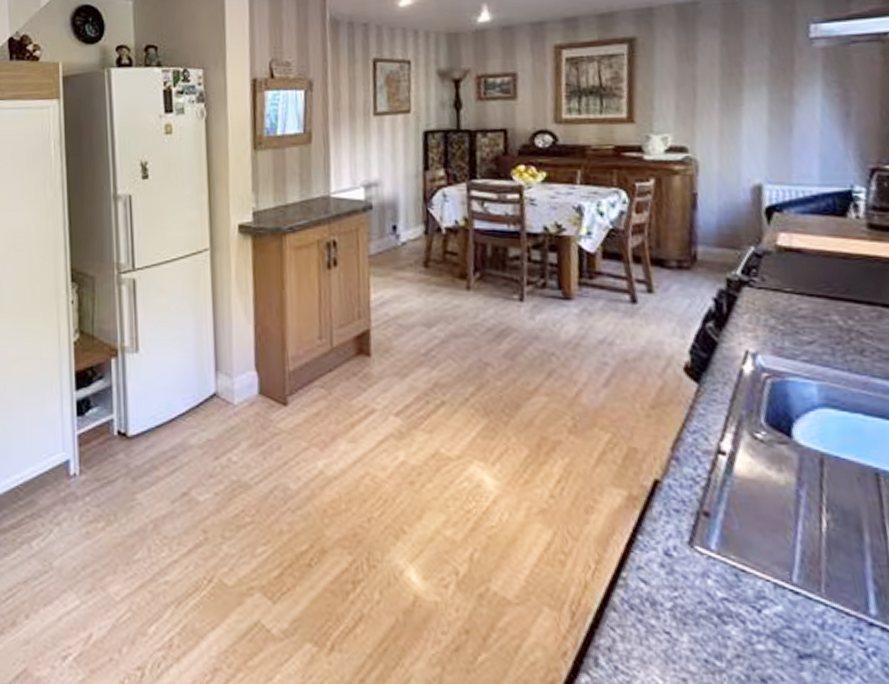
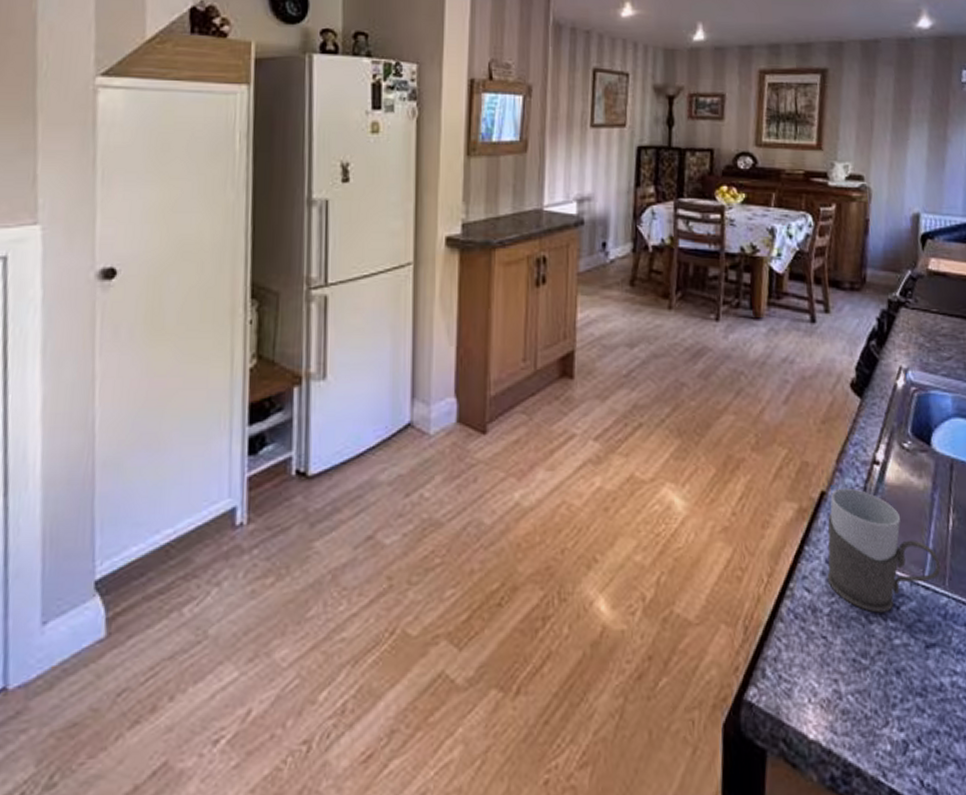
mug: none [664,477,814,614] -> present [827,487,941,613]

